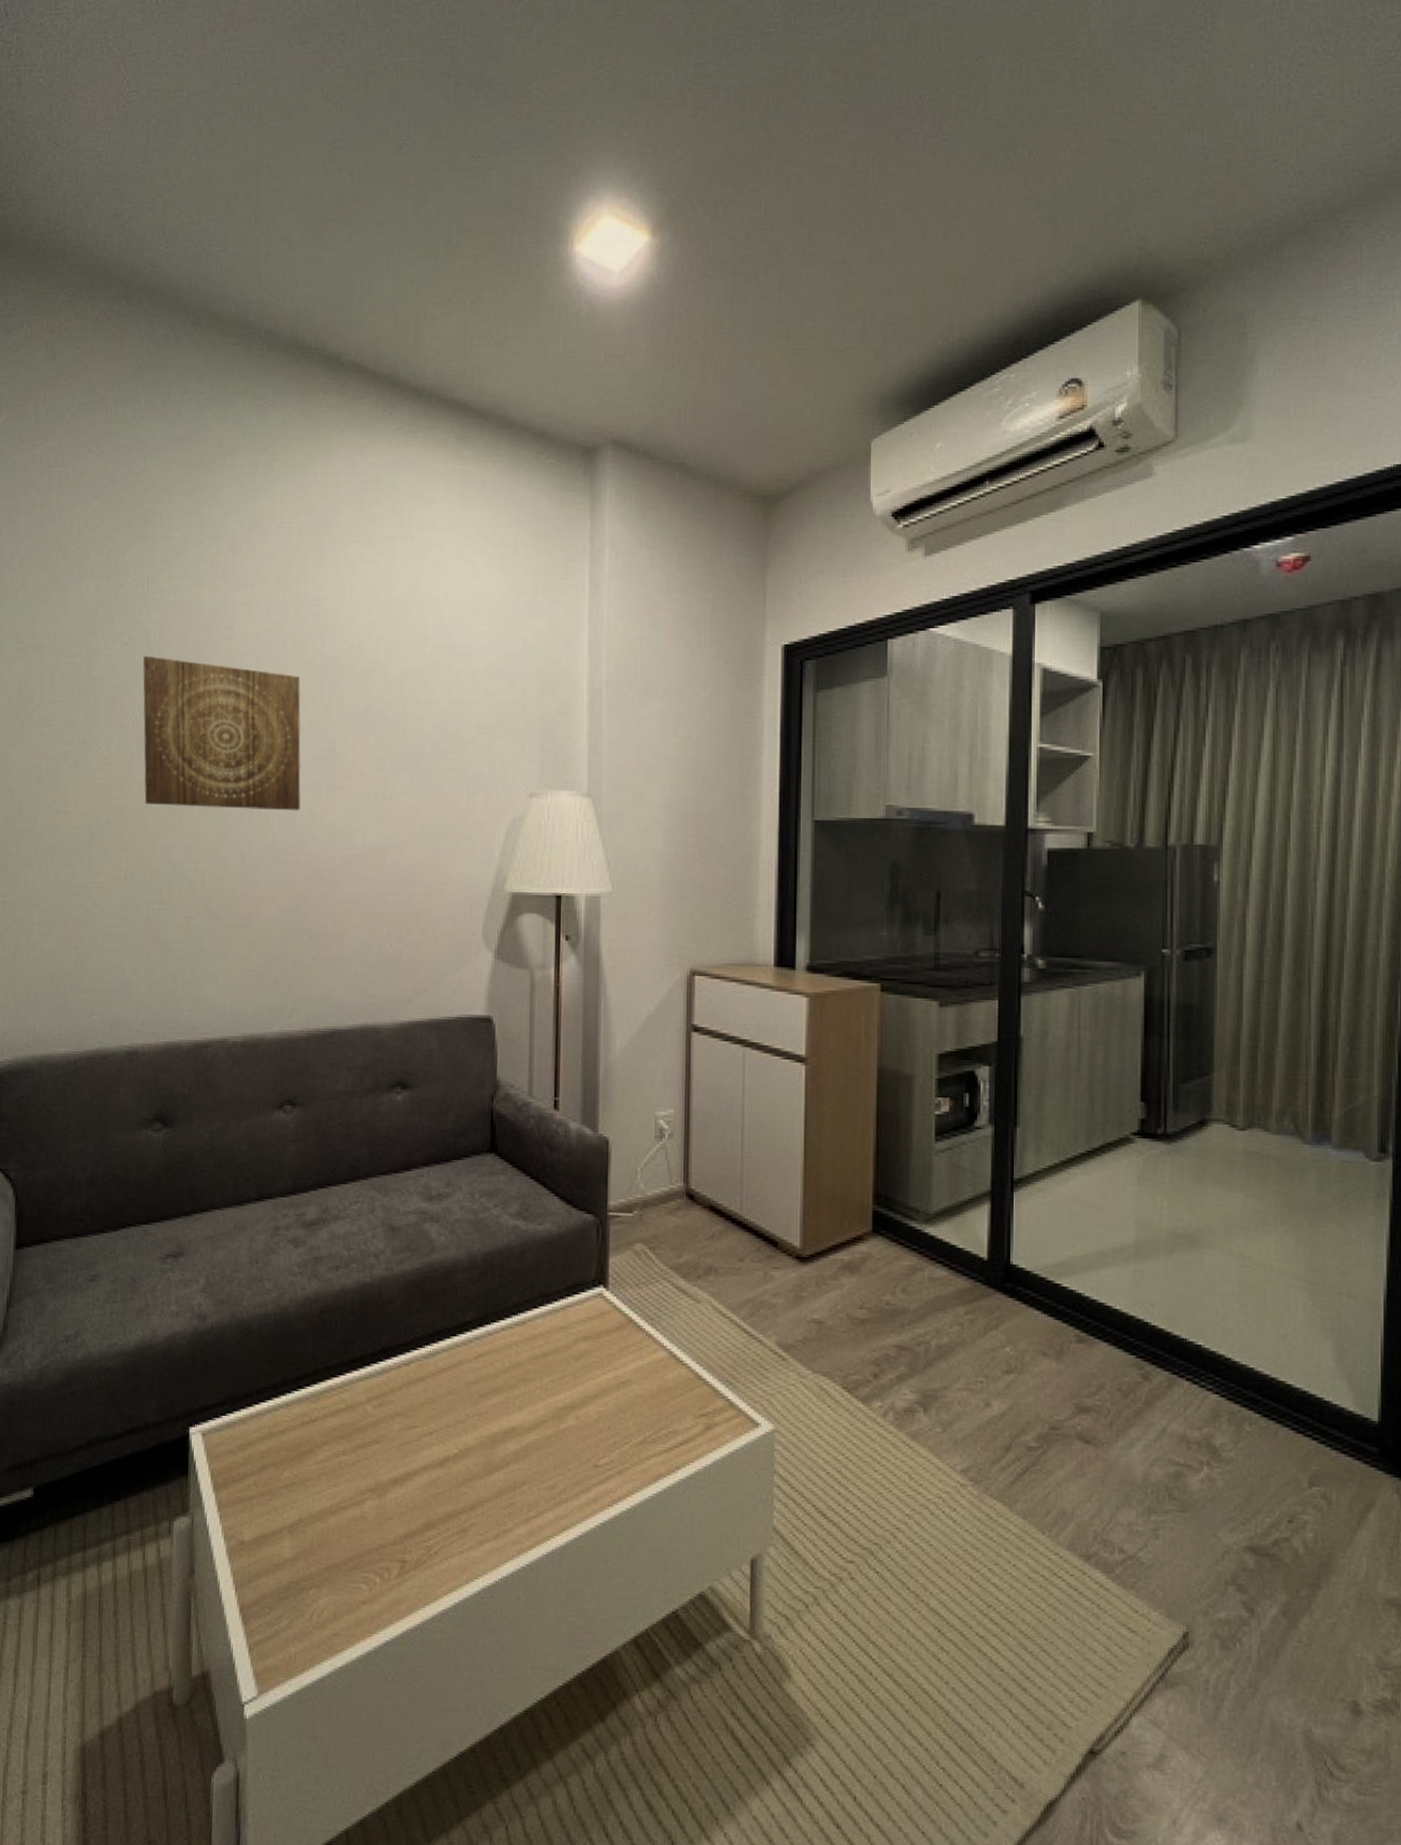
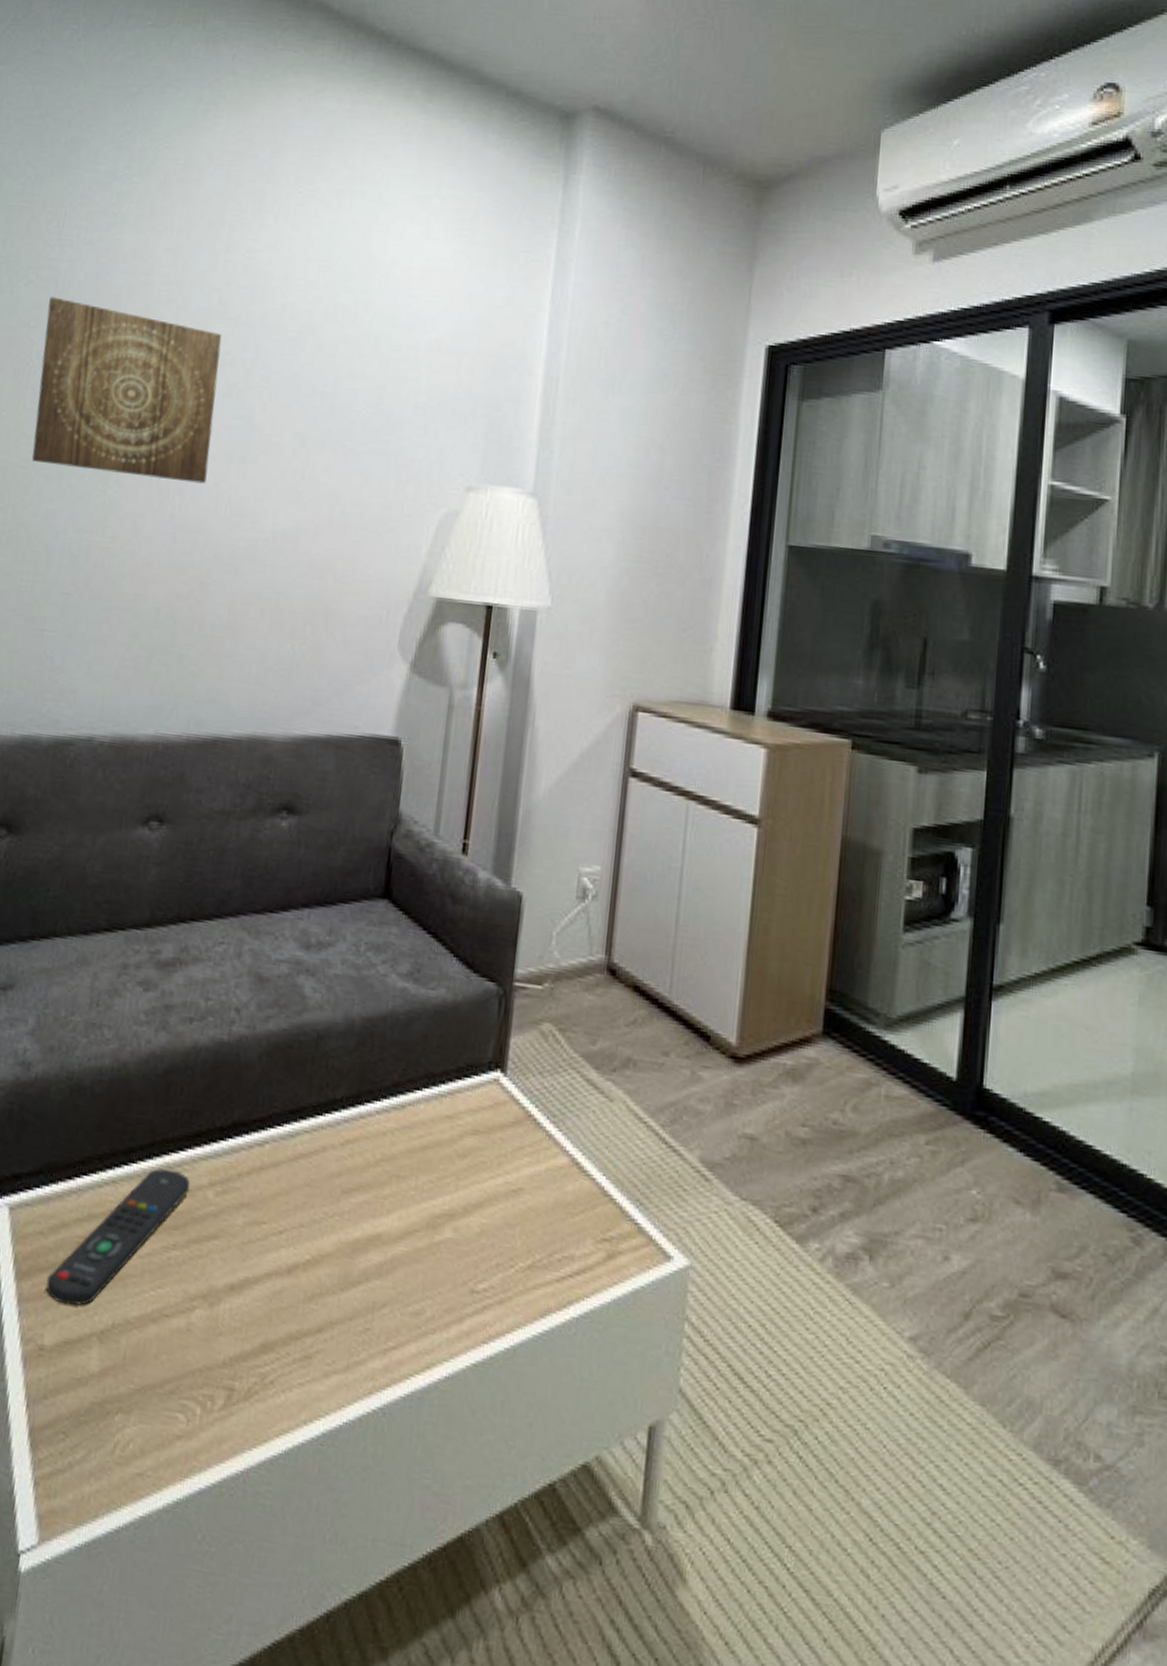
remote control: none [240,1391,352,1507] -> present [46,1168,191,1306]

